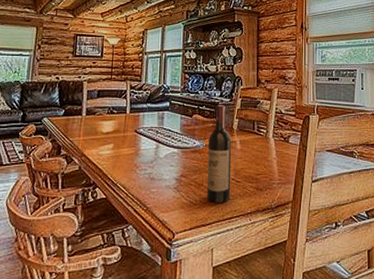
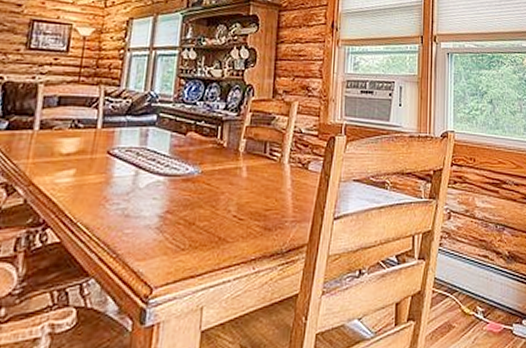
wine bottle: present [207,105,232,204] -> none [199,120,236,248]

